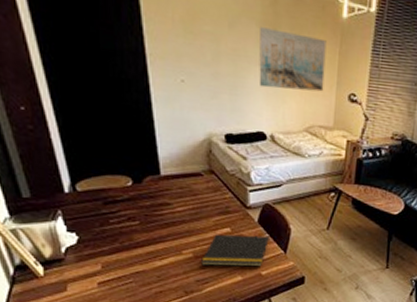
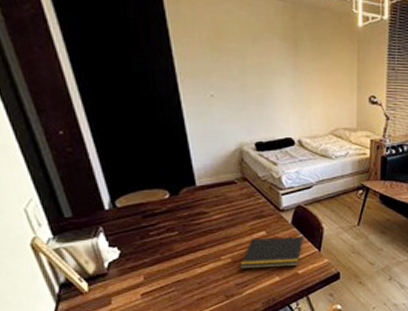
wall art: present [259,27,327,92] -> none [282,41,345,97]

